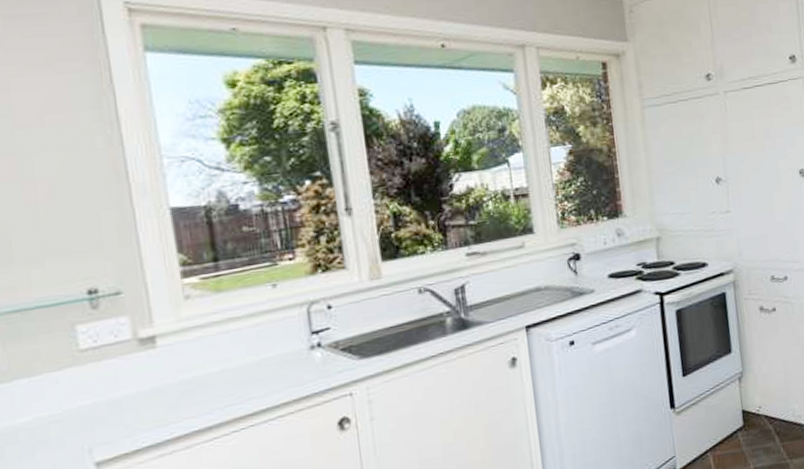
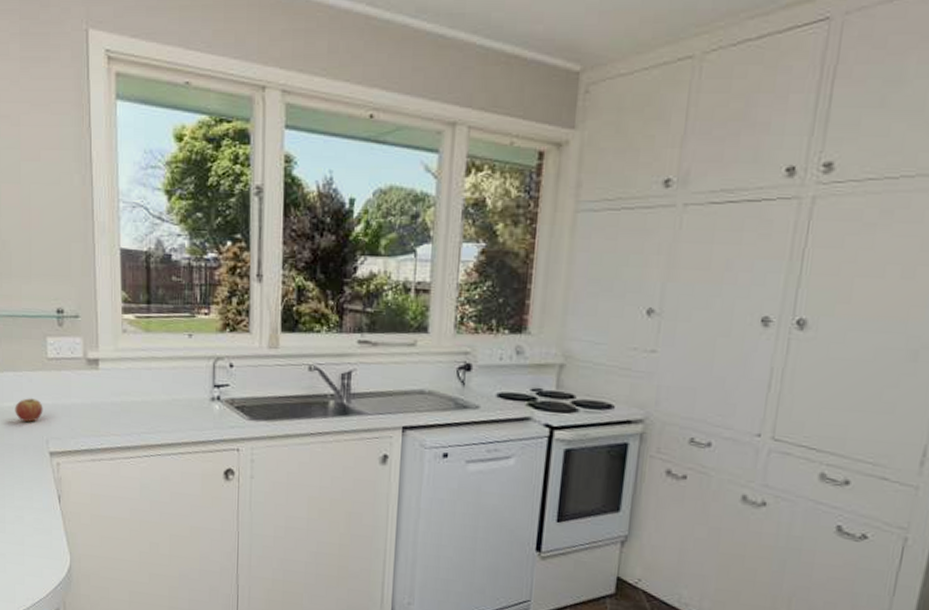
fruit: none [34,402,80,435] -> present [15,398,43,422]

